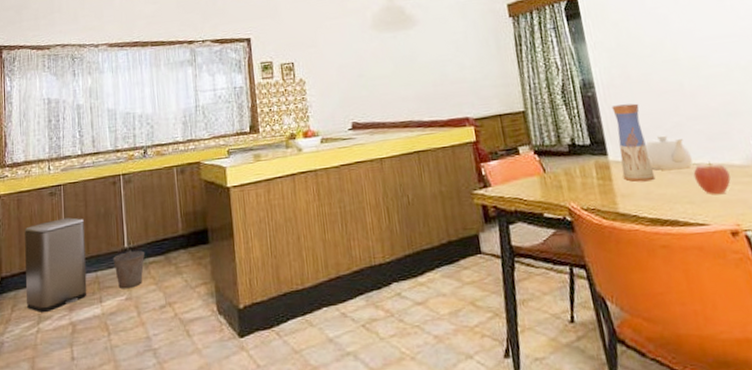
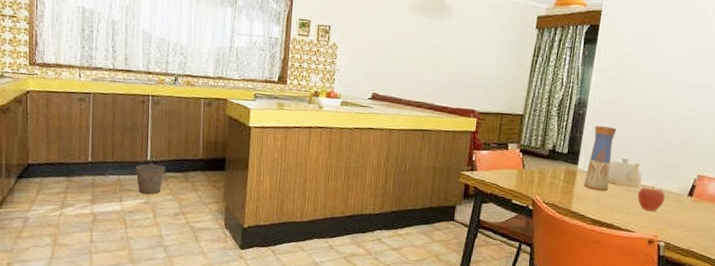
pedal bin: present [25,217,87,312] -> none [51,123,111,200]

